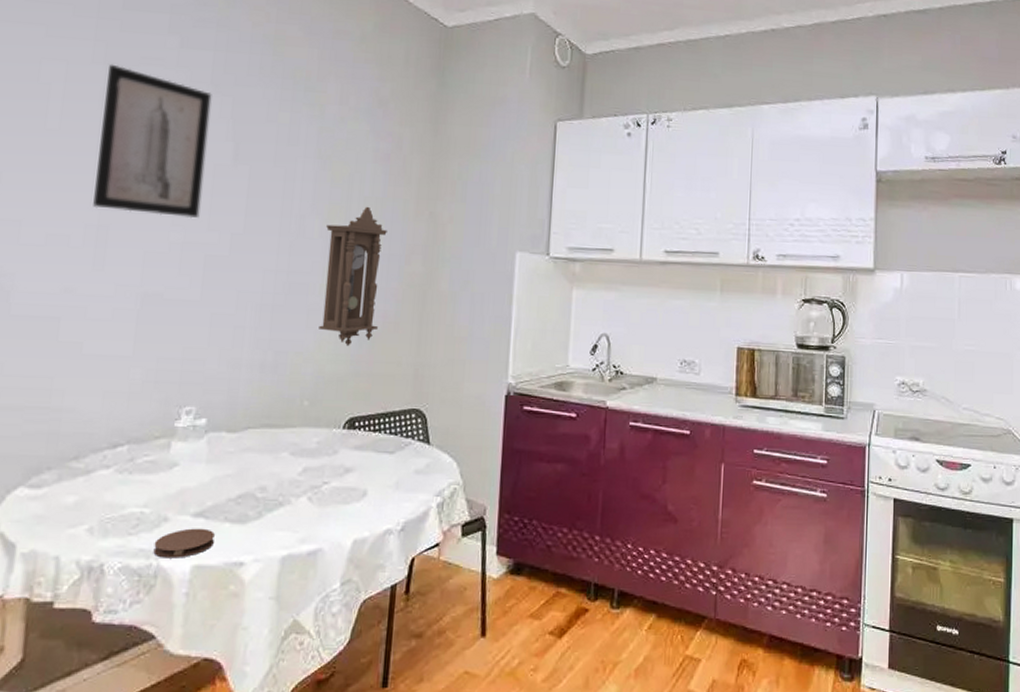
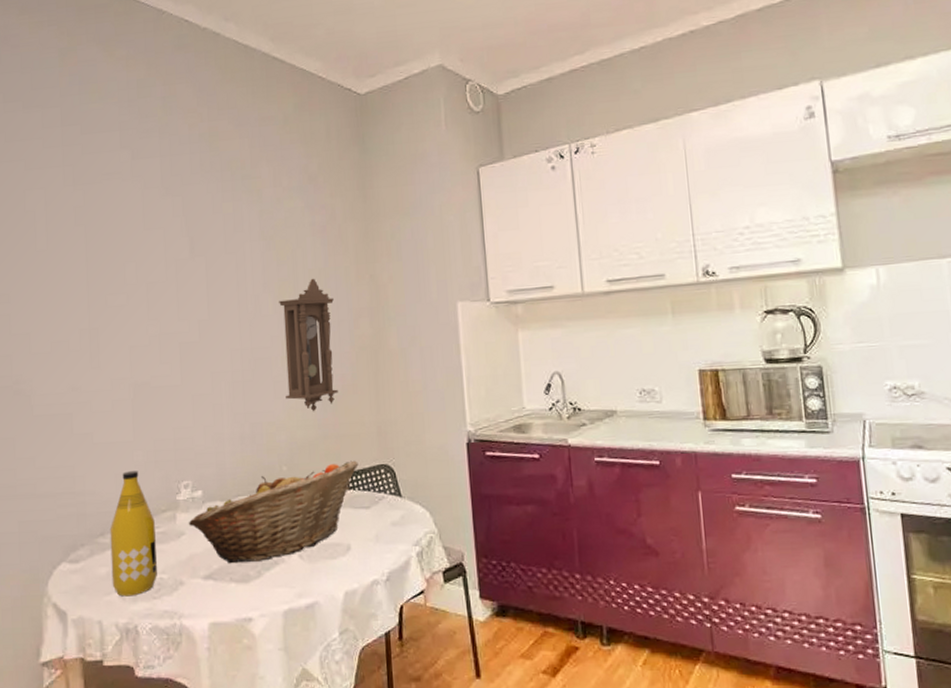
bottle: none [79,390,144,531] -> present [109,471,157,597]
wall art: present [93,64,212,219] -> none [78,184,170,314]
coaster: present [153,528,215,558] -> none [175,589,224,618]
fruit basket: none [184,402,389,502] -> present [188,460,359,564]

